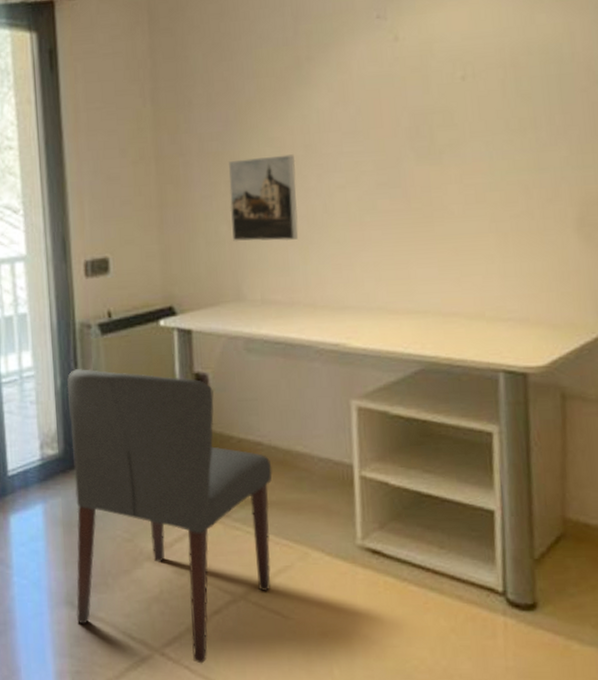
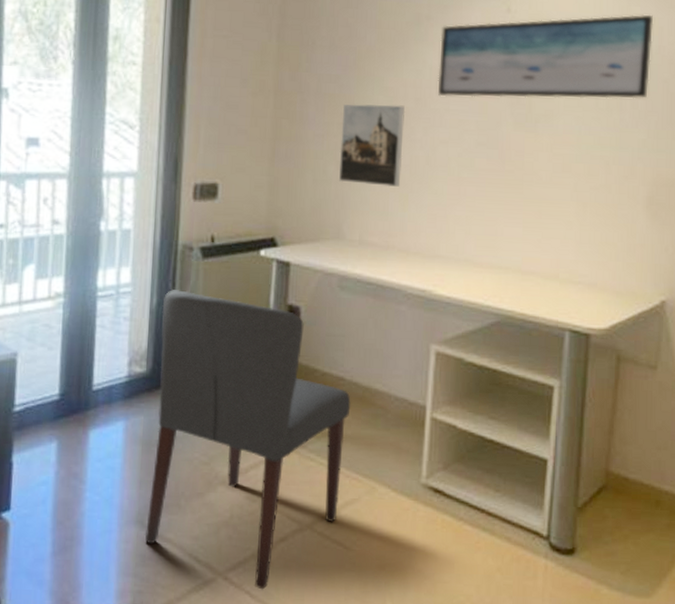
wall art: none [324,20,565,140] -> present [438,14,654,99]

